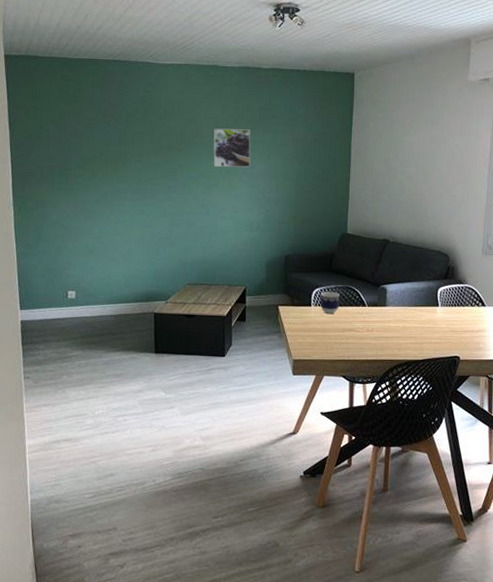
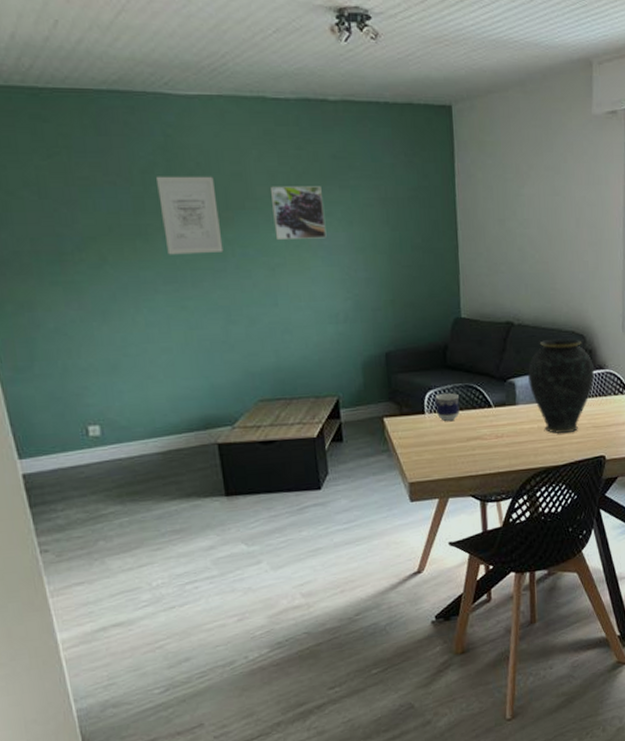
wall art: none [136,118,176,174] -> present [156,176,224,255]
vase: none [397,255,455,334] -> present [527,338,595,434]

